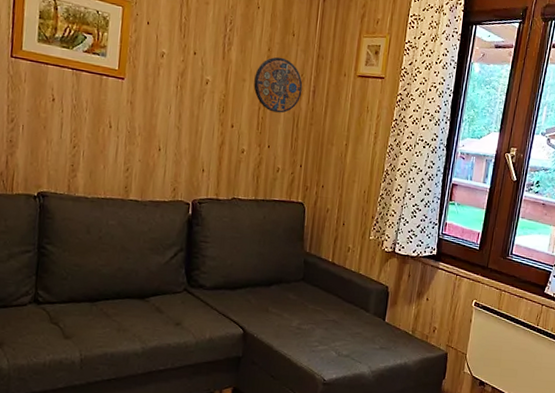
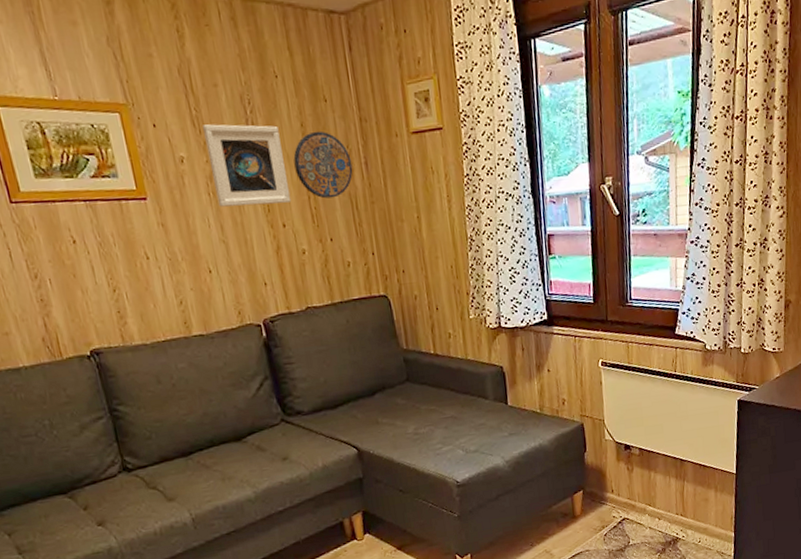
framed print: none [182,31,249,108] -> present [203,124,292,207]

